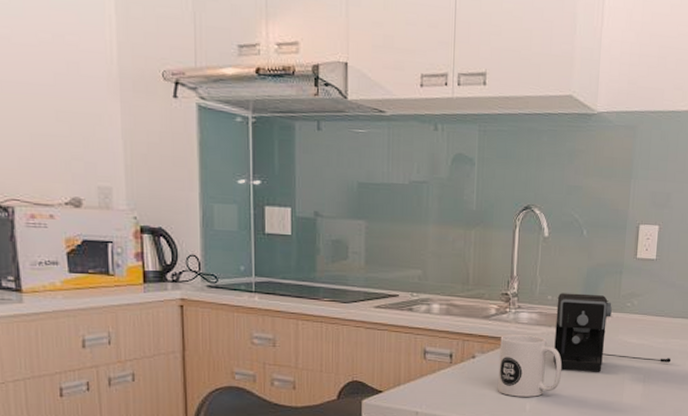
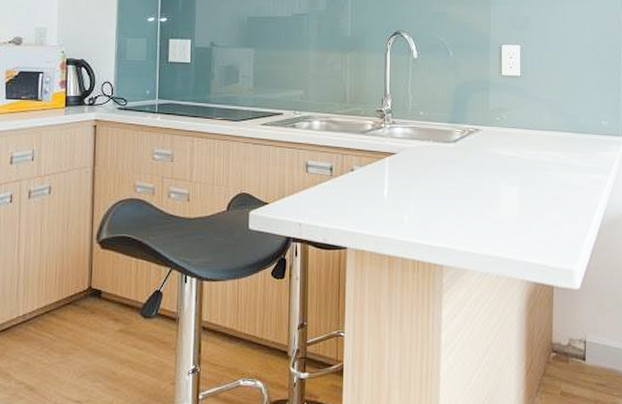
mug: present [498,334,562,397] -> none [376,148,438,209]
coffee maker: present [553,293,672,372] -> none [429,109,545,184]

